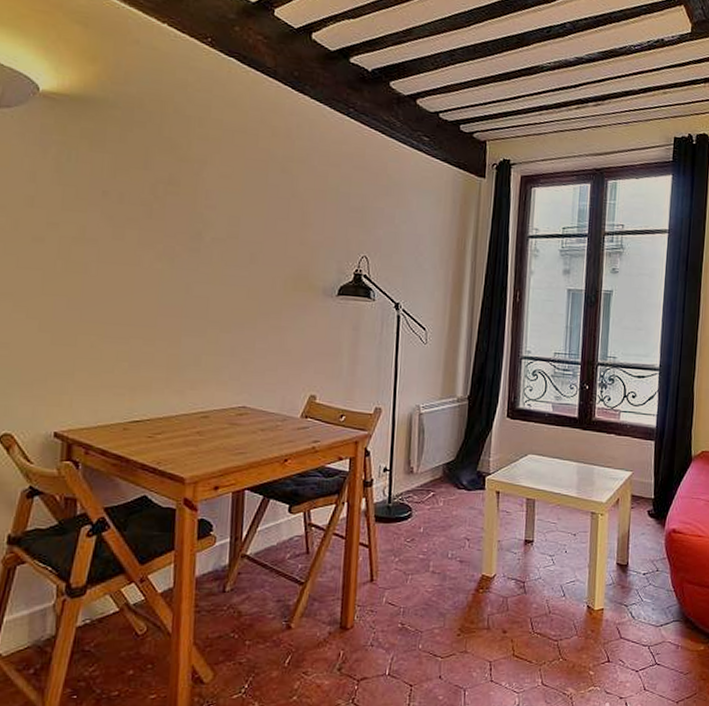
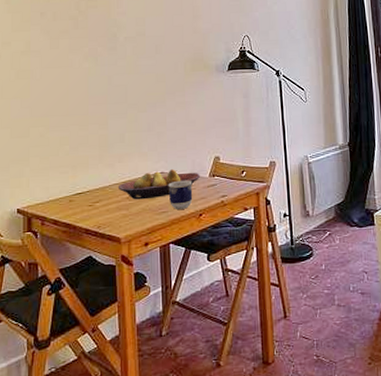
fruit bowl: none [186,404,291,437] -> present [117,169,201,200]
cup: none [249,418,280,452] -> present [168,180,193,209]

